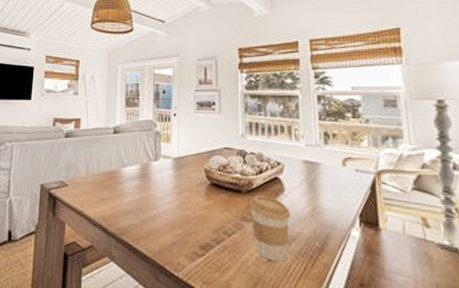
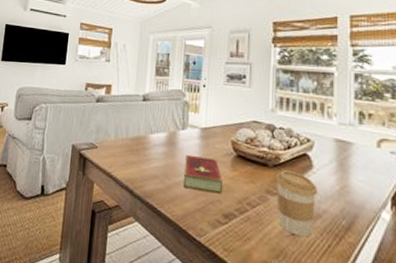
hardcover book: none [159,186,199,225] -> present [184,154,223,194]

